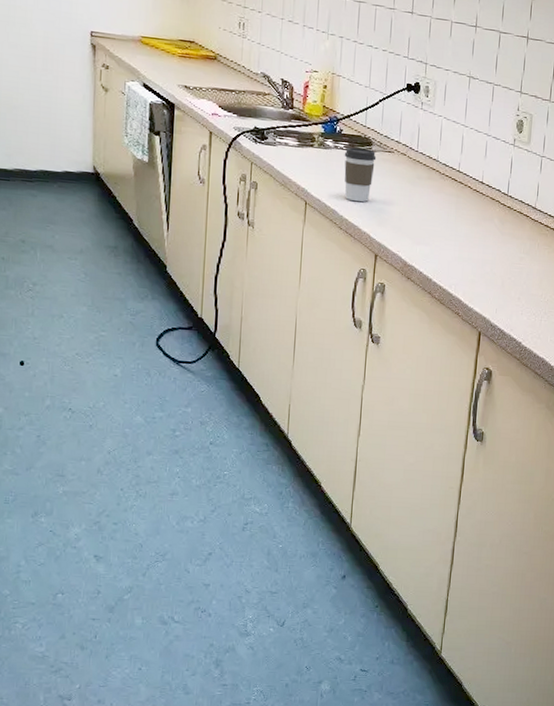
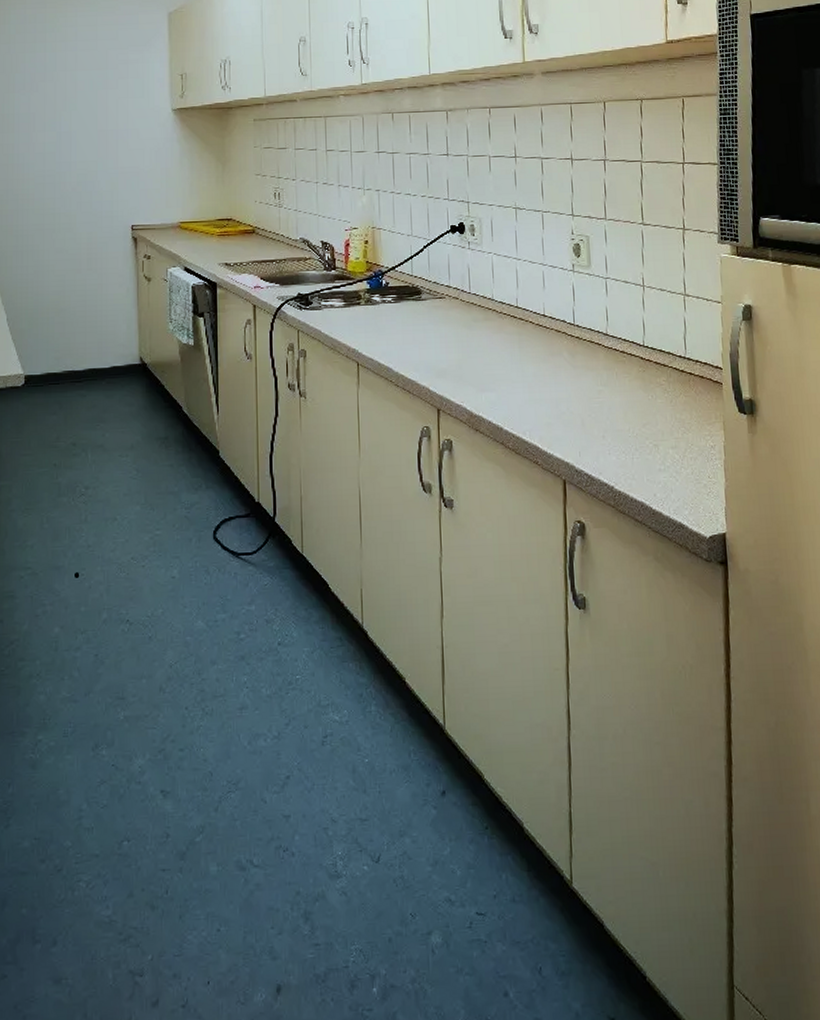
coffee cup: present [344,147,377,202] -> none [393,298,428,356]

